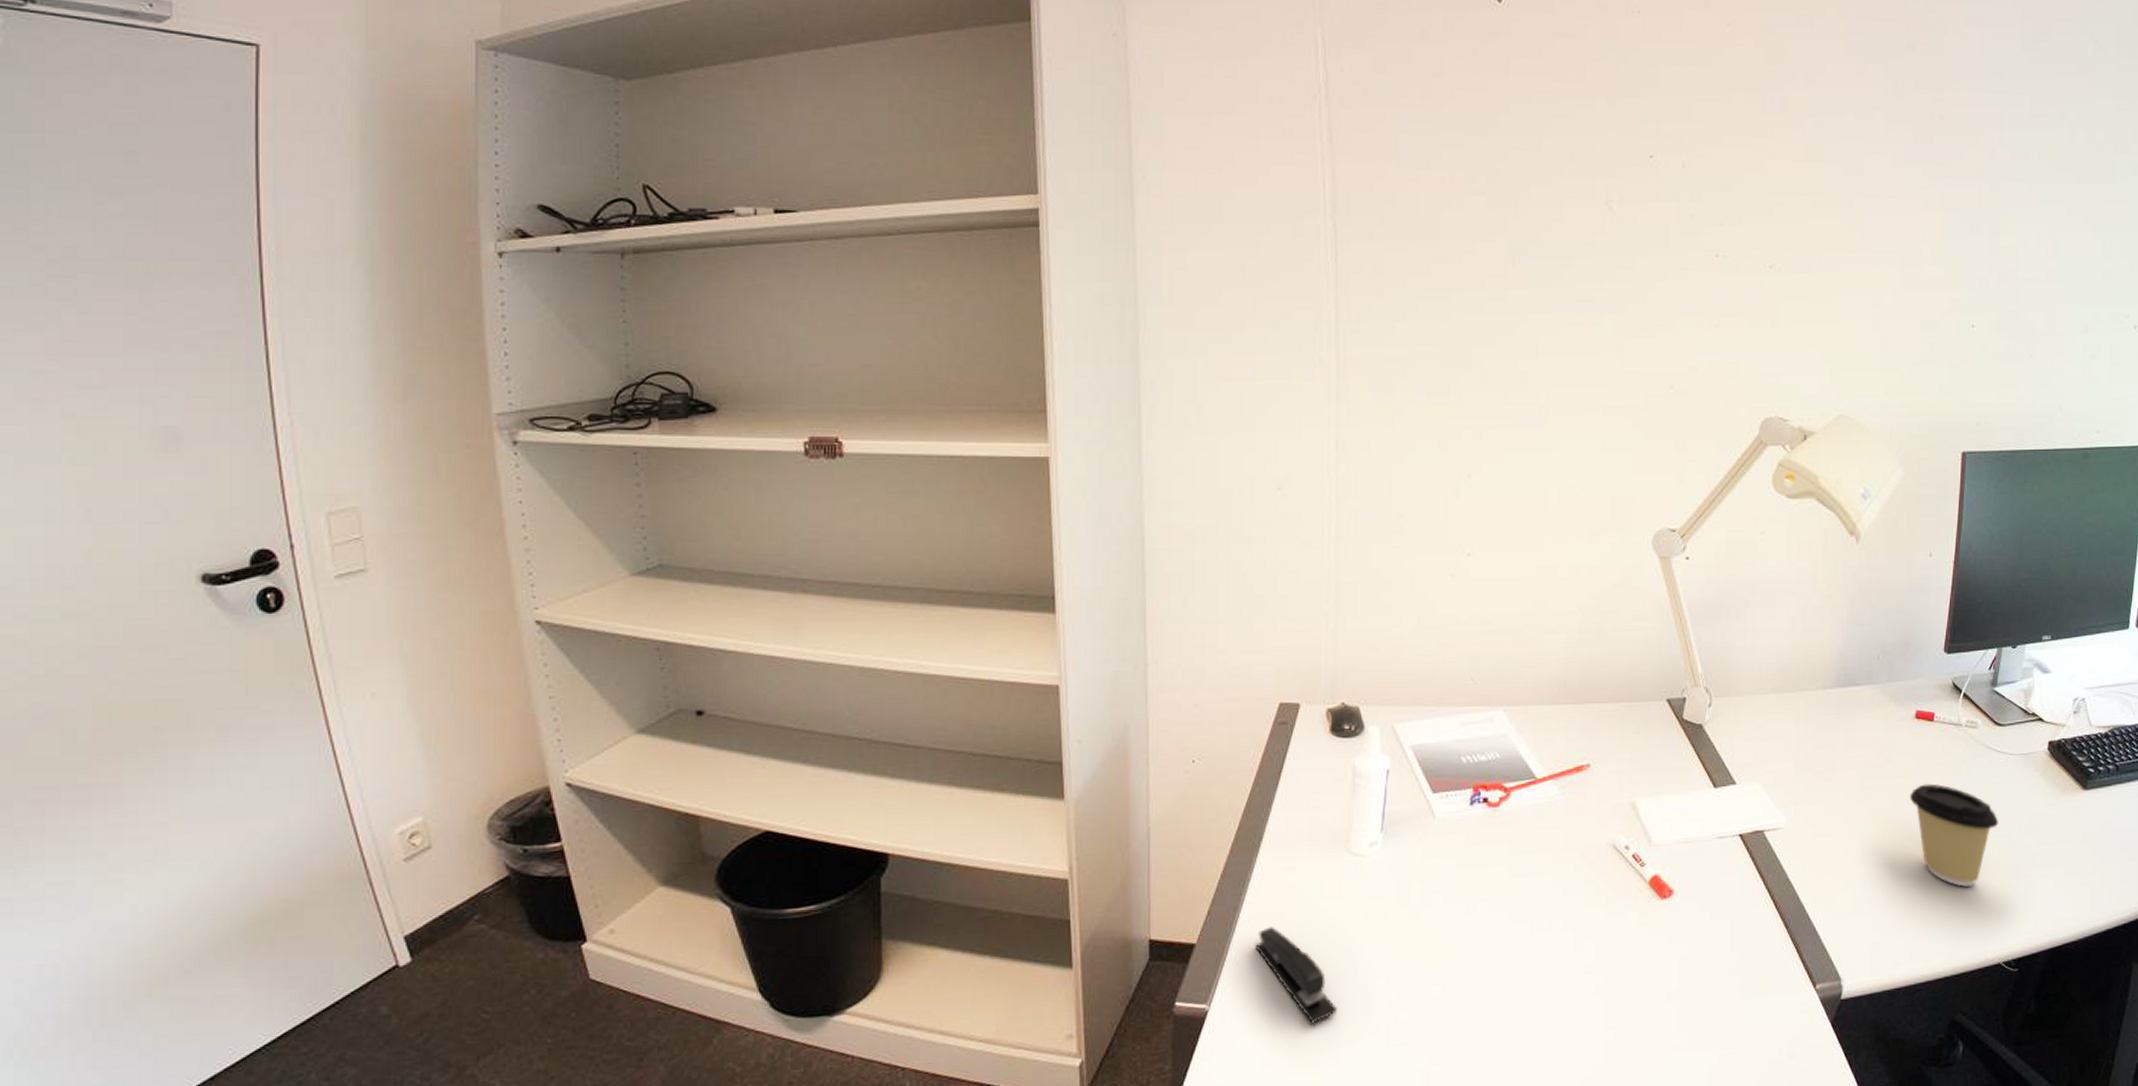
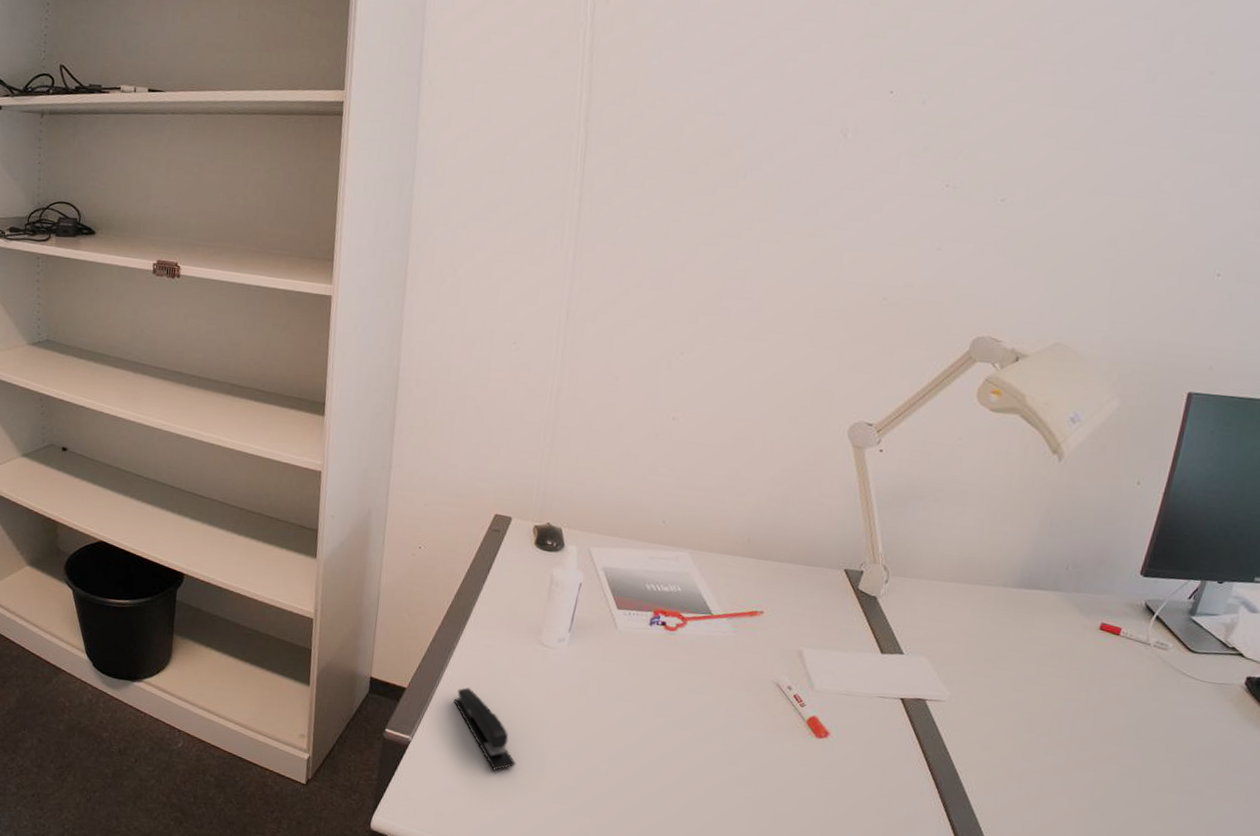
coffee cup: present [1909,783,1999,887] -> none [1082,690,1179,792]

